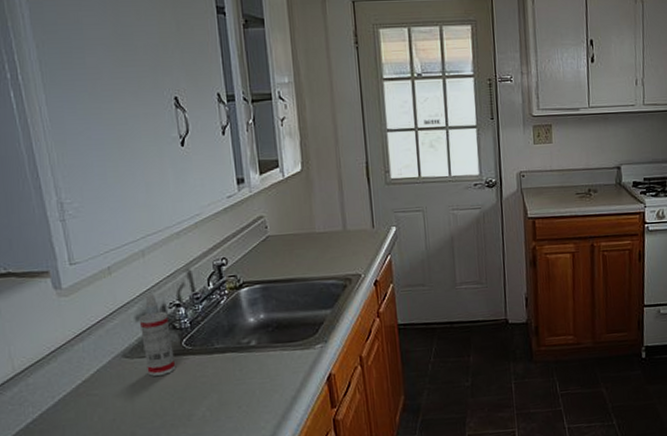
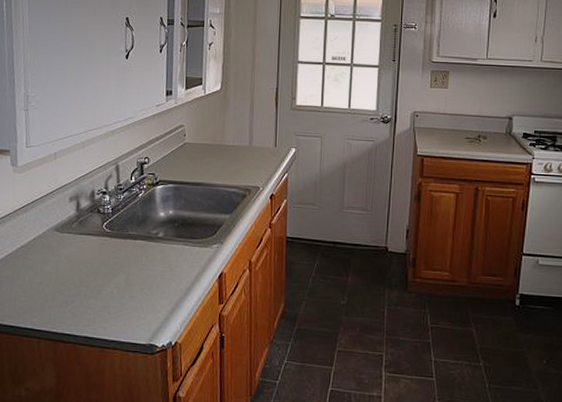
spray bottle: present [138,294,176,376] -> none [72,180,96,251]

